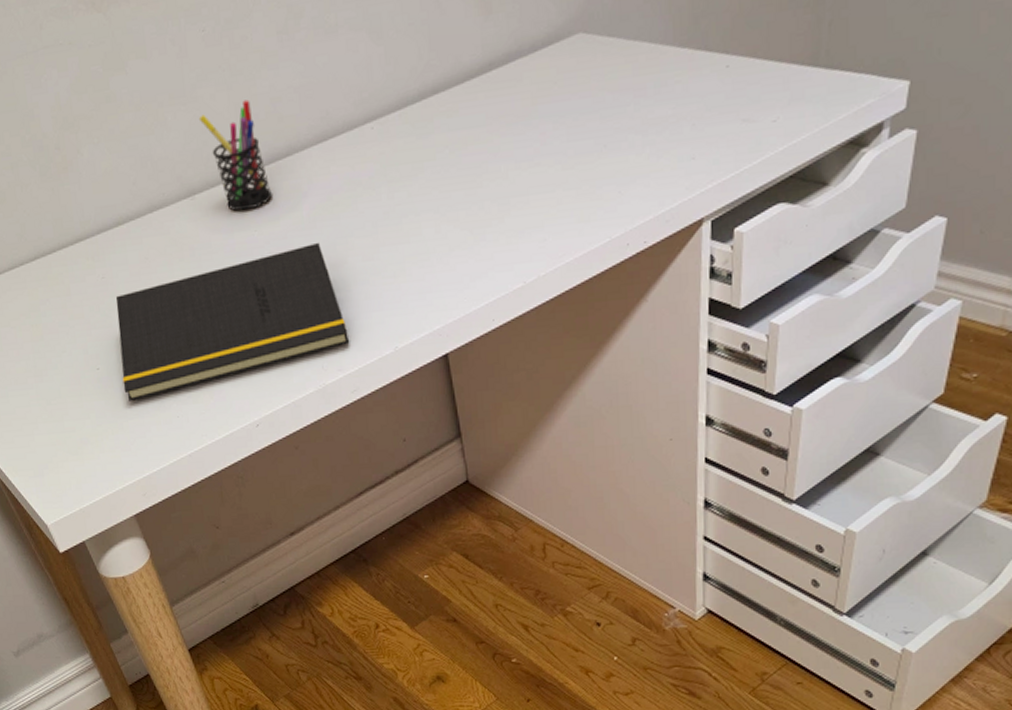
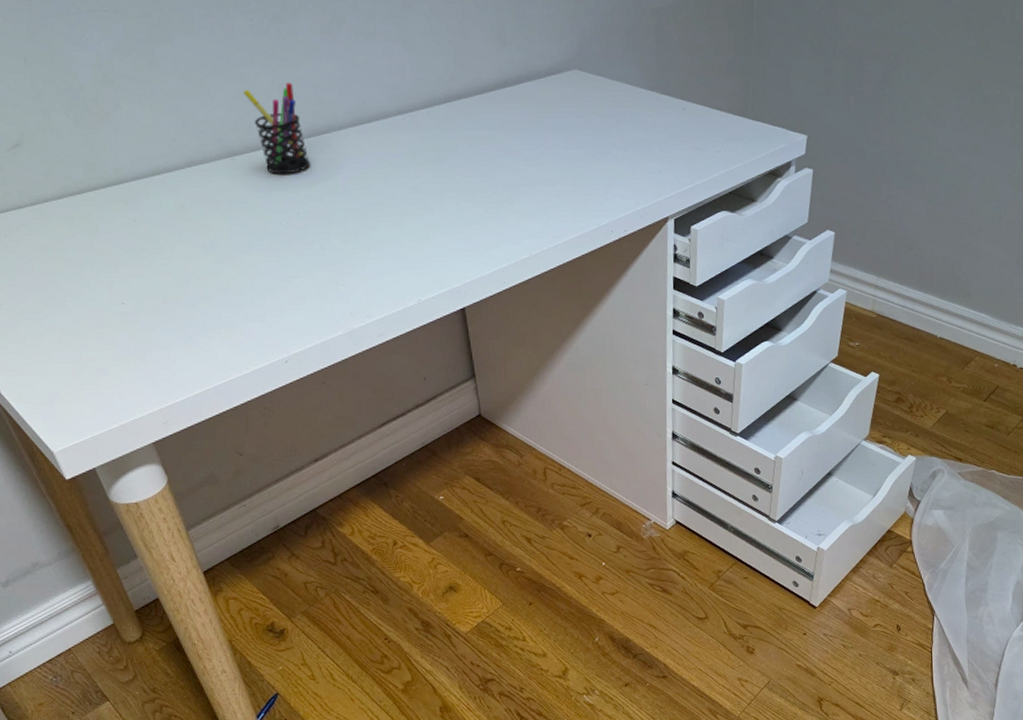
notepad: present [115,242,350,401] -> none [147,207,378,335]

